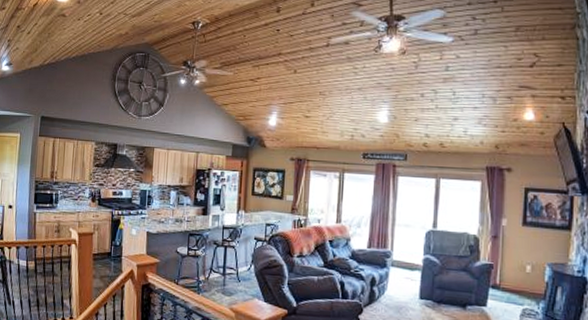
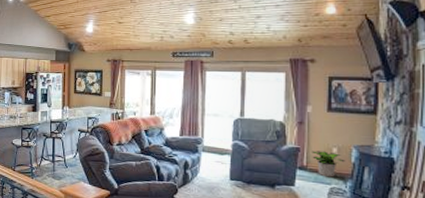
potted plant: none [505,268,539,298] -> present [312,150,345,178]

